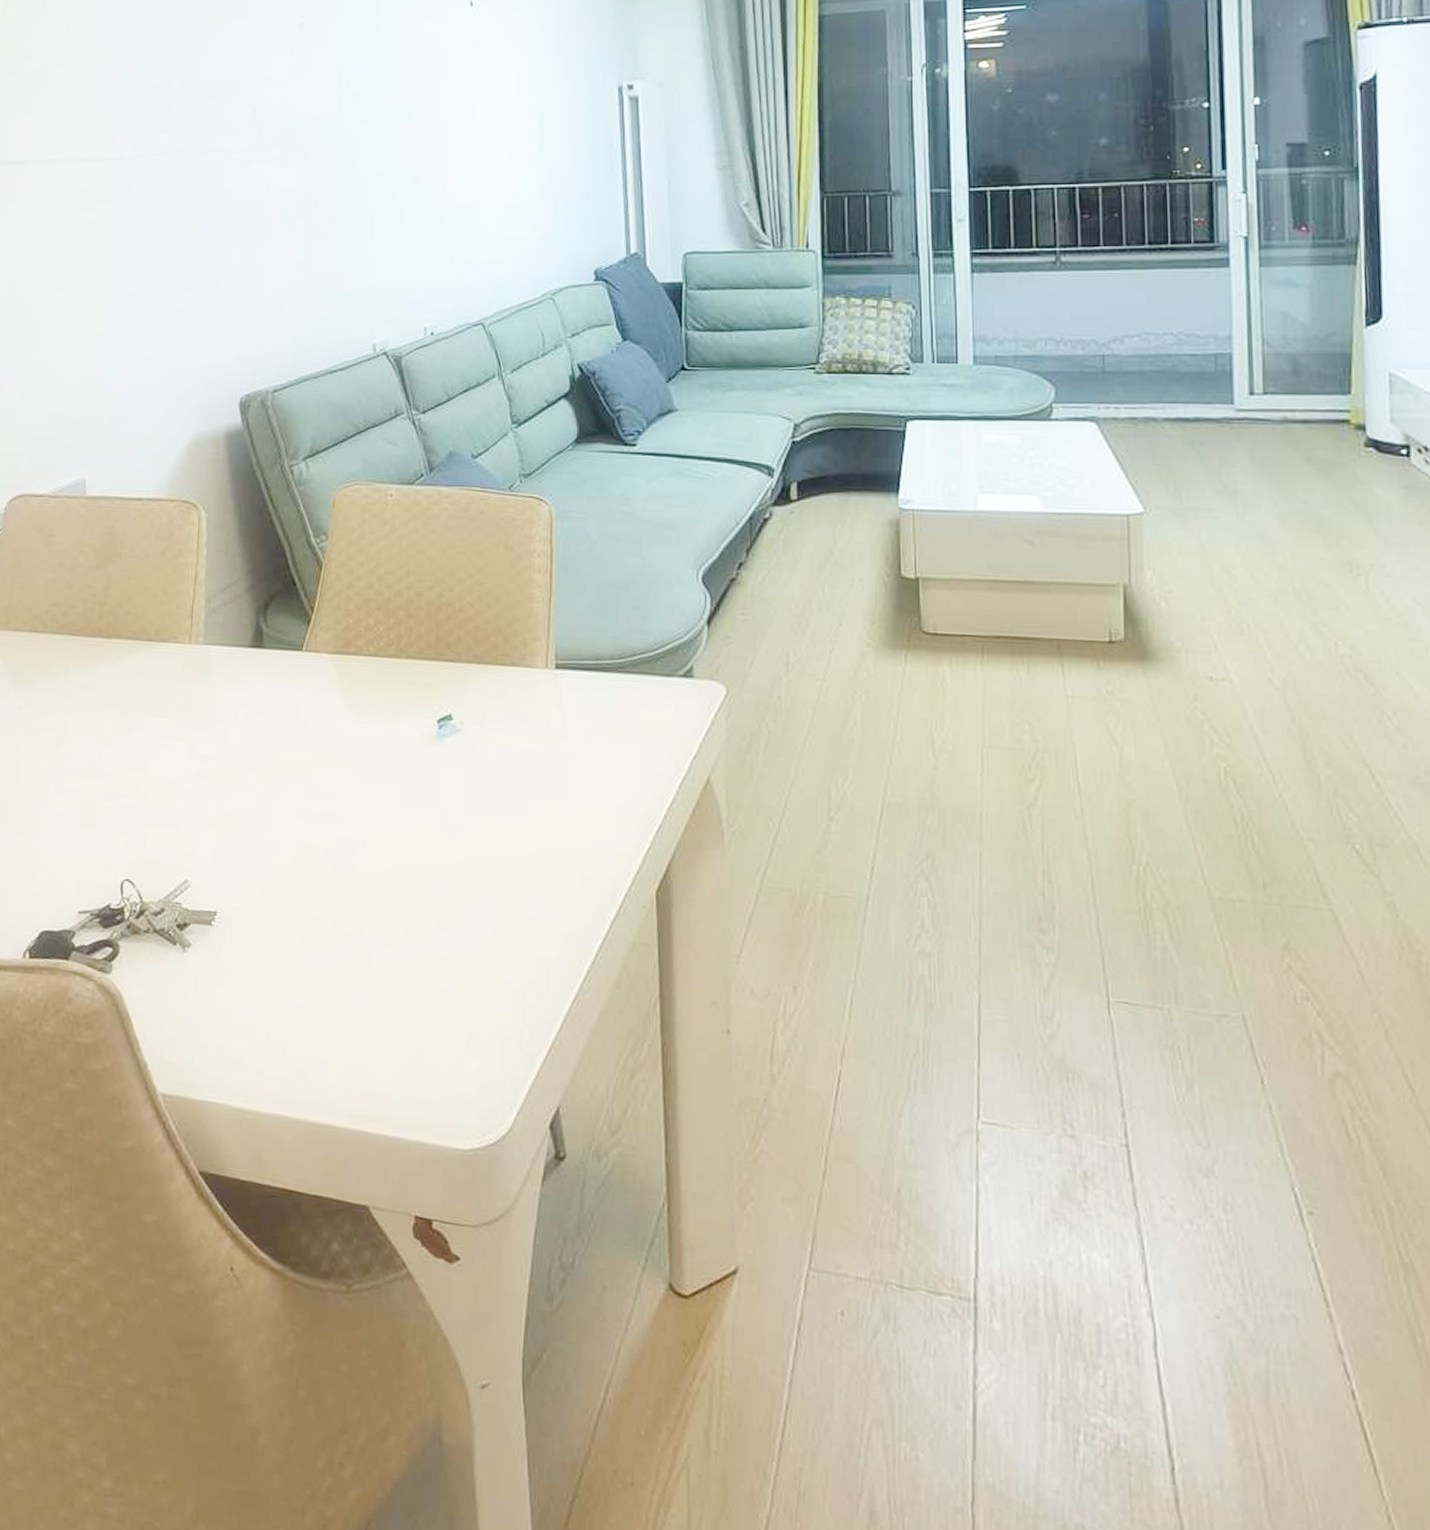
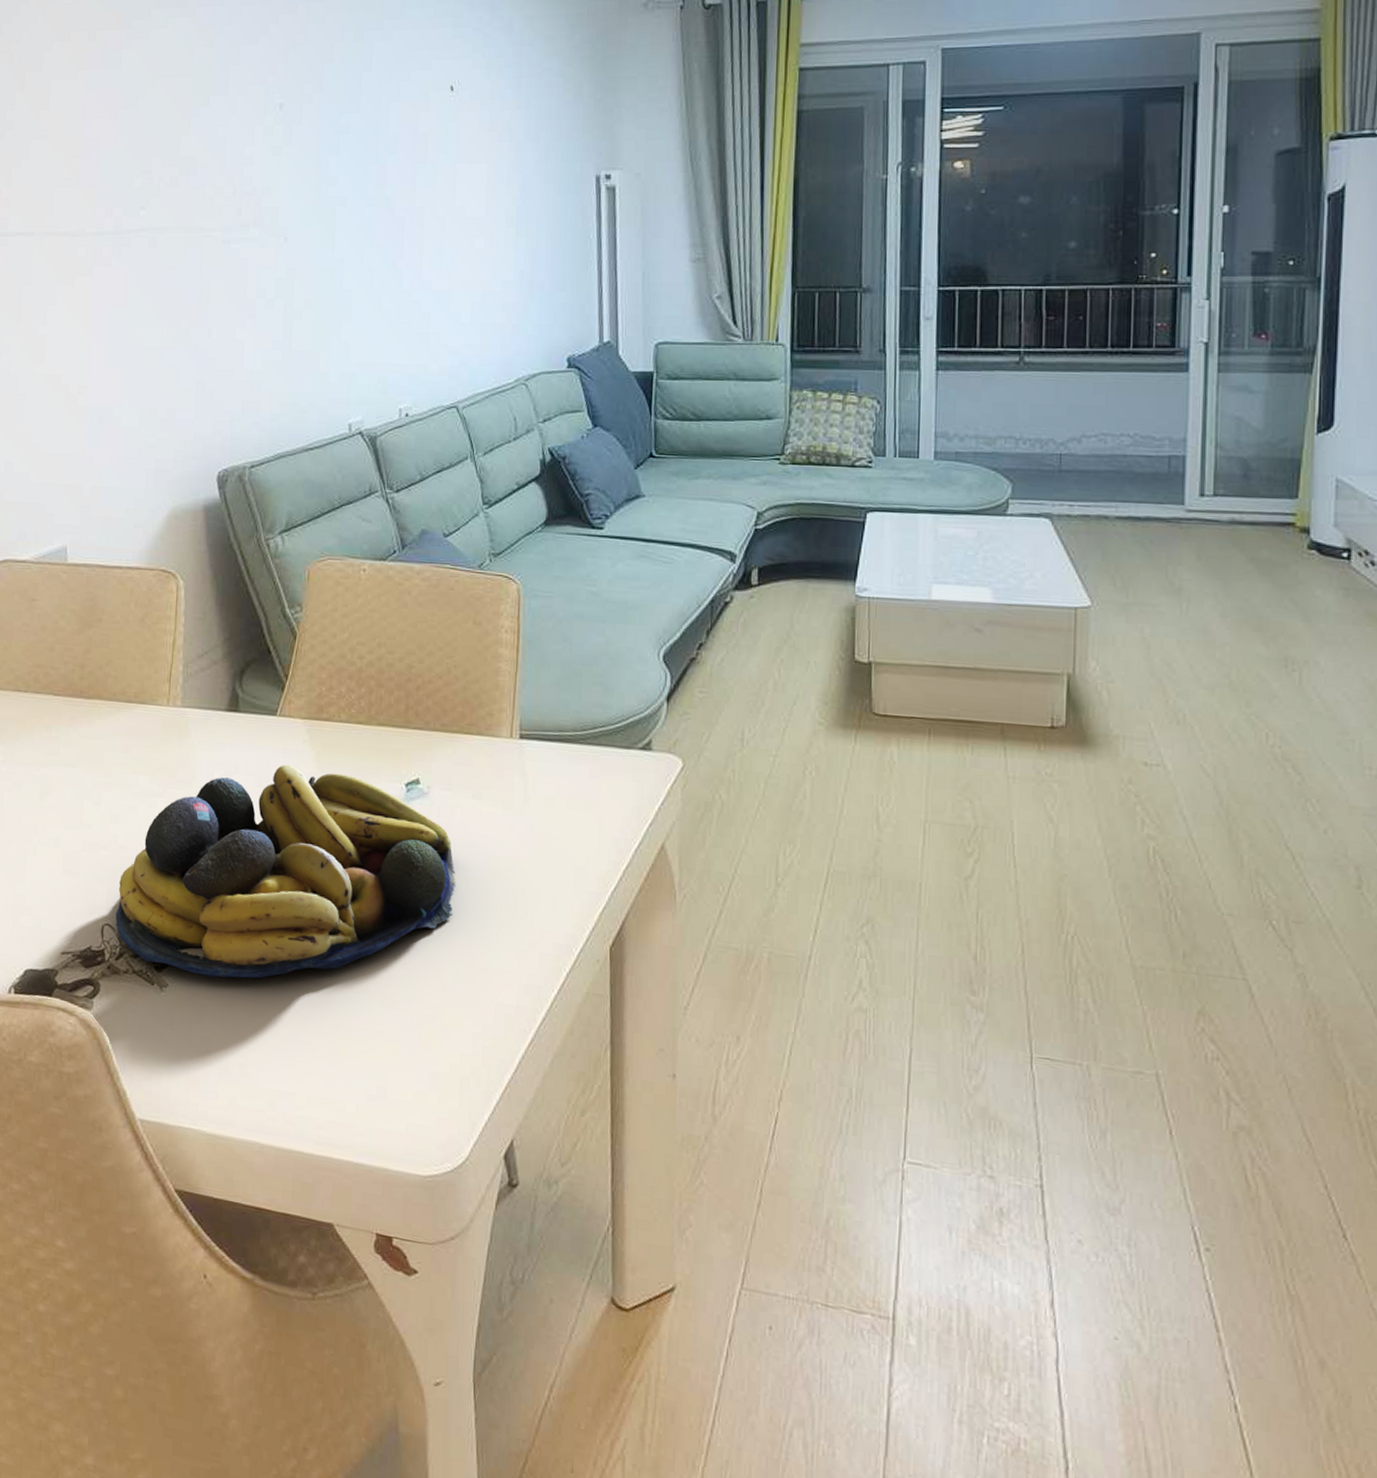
fruit bowl: none [135,702,493,935] -> present [115,764,456,979]

